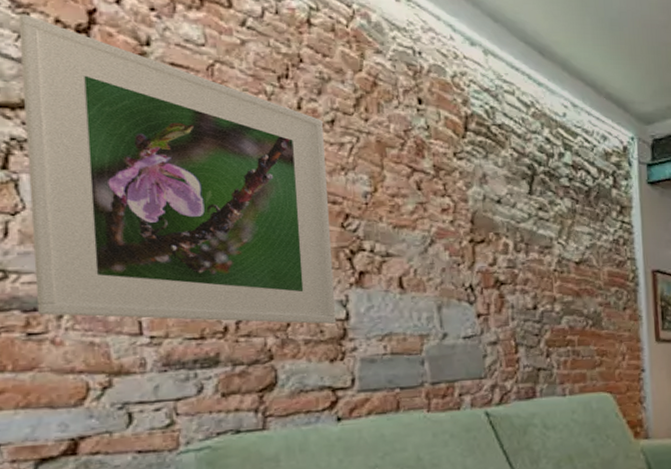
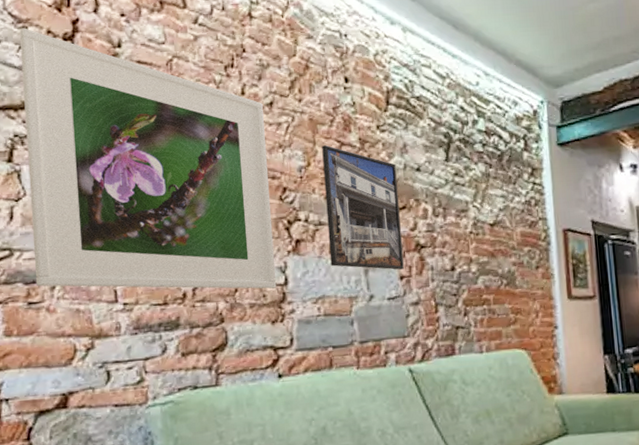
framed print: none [391,170,481,307] -> present [322,145,404,270]

